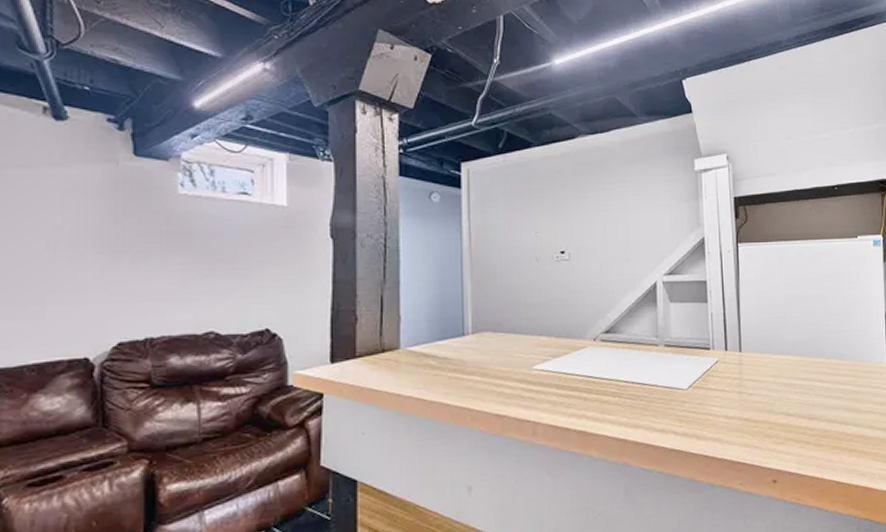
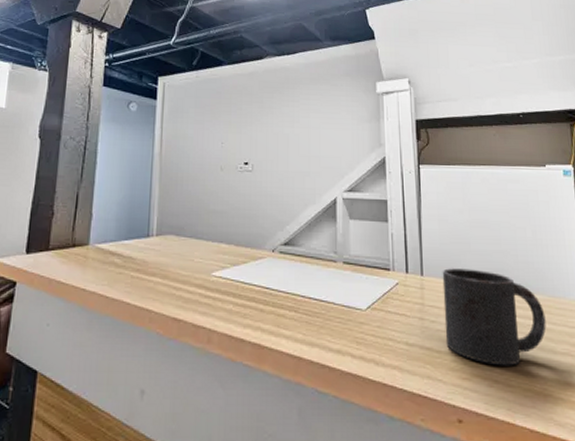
mug: none [759,341,853,429] -> present [442,268,547,366]

